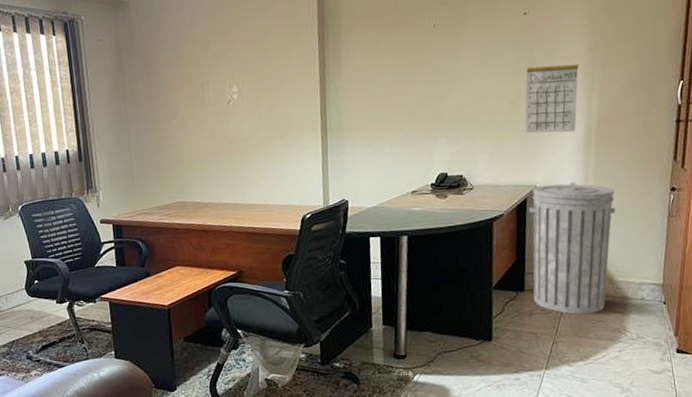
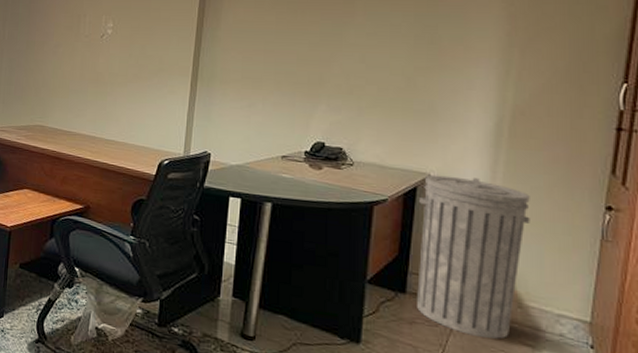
calendar: present [525,58,579,134] -> none [421,40,492,122]

